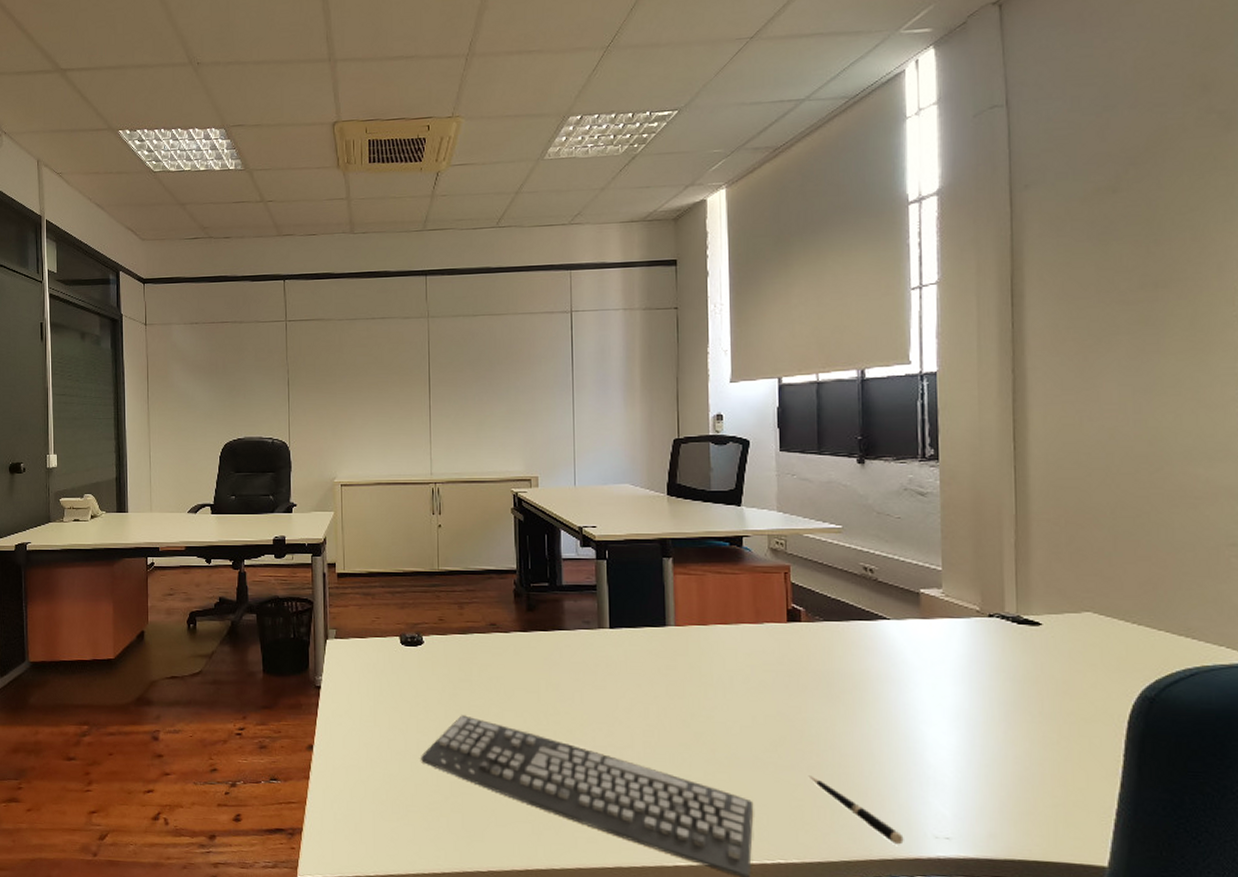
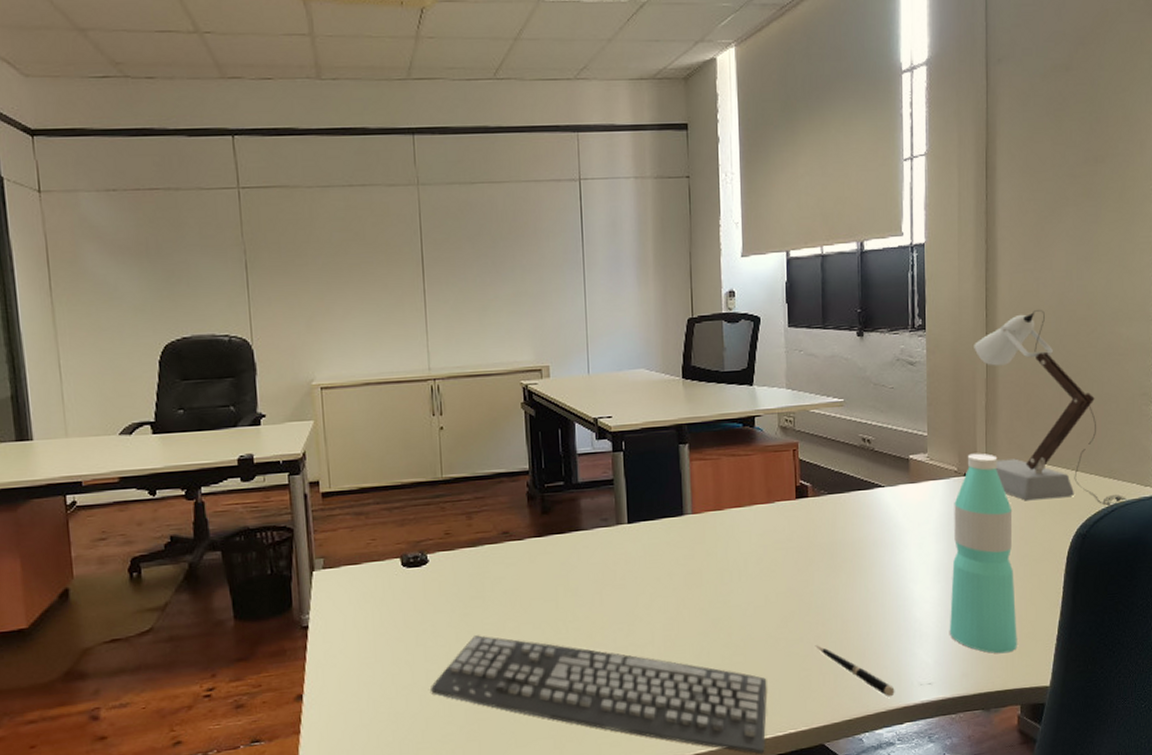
water bottle: none [971,593,1062,820] -> present [949,453,1017,654]
desk lamp: none [999,445,1212,670] -> present [974,310,1127,506]

